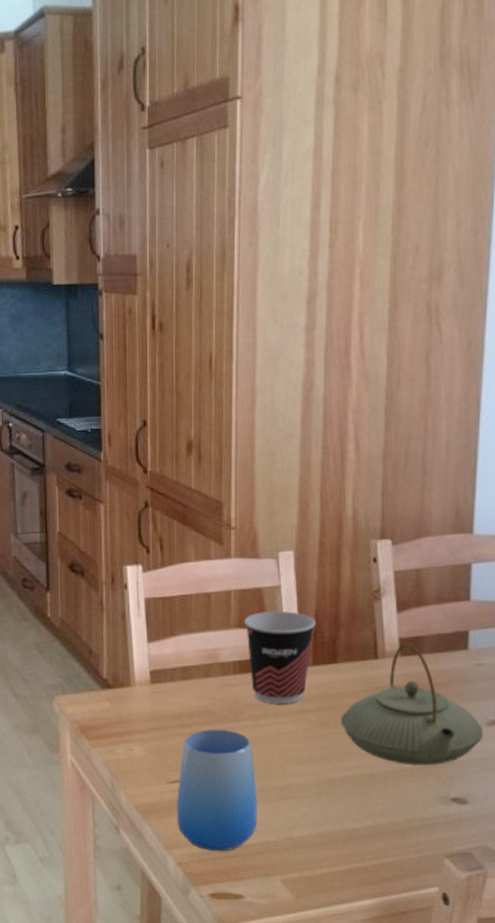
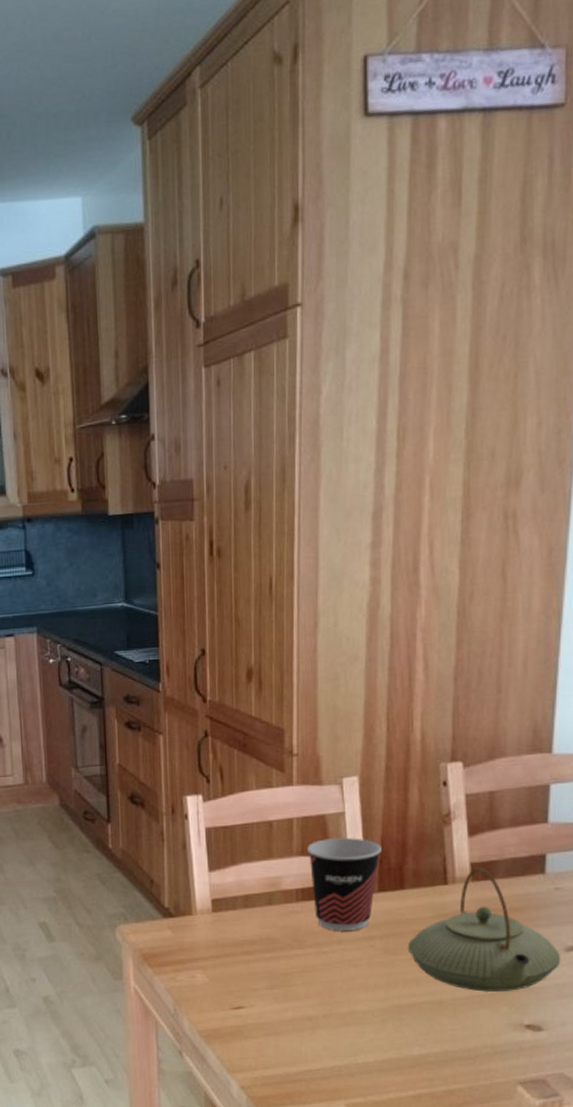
cup: present [176,729,258,852] -> none [239,956,322,1076]

